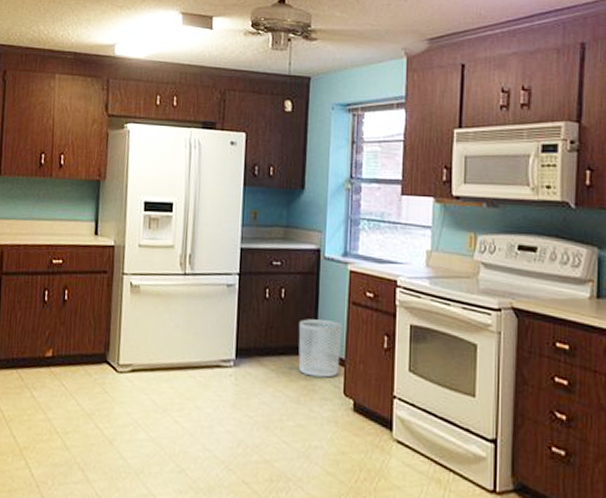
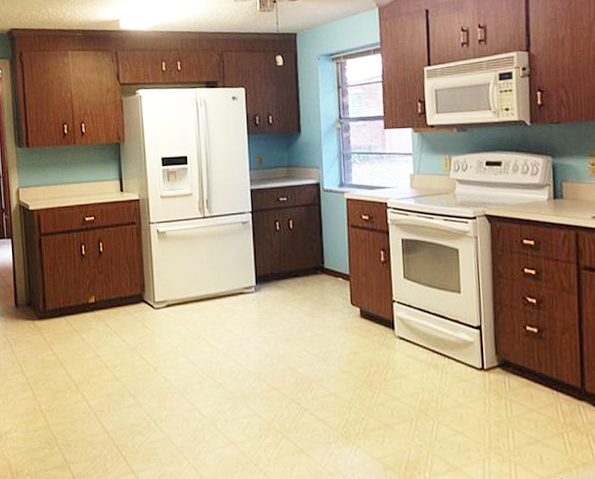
waste bin: present [298,319,343,378] -> none [307,243,345,292]

